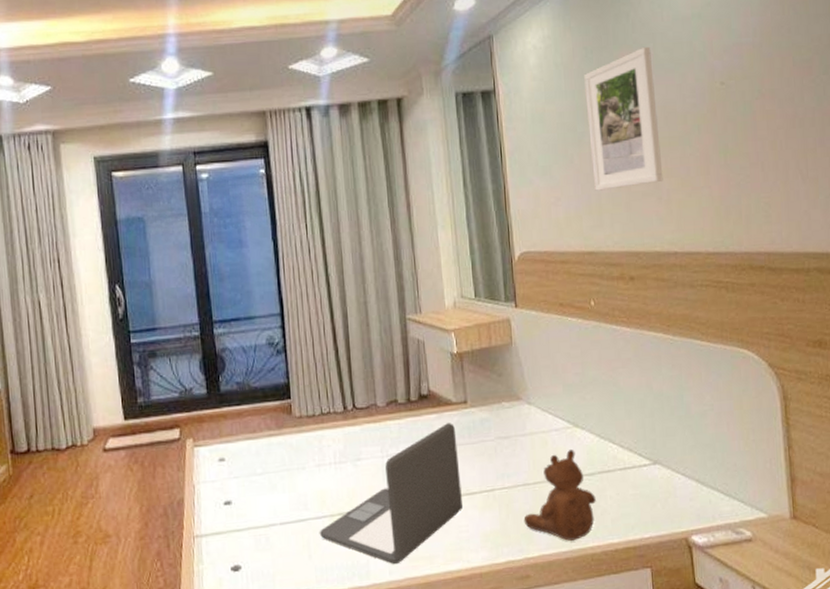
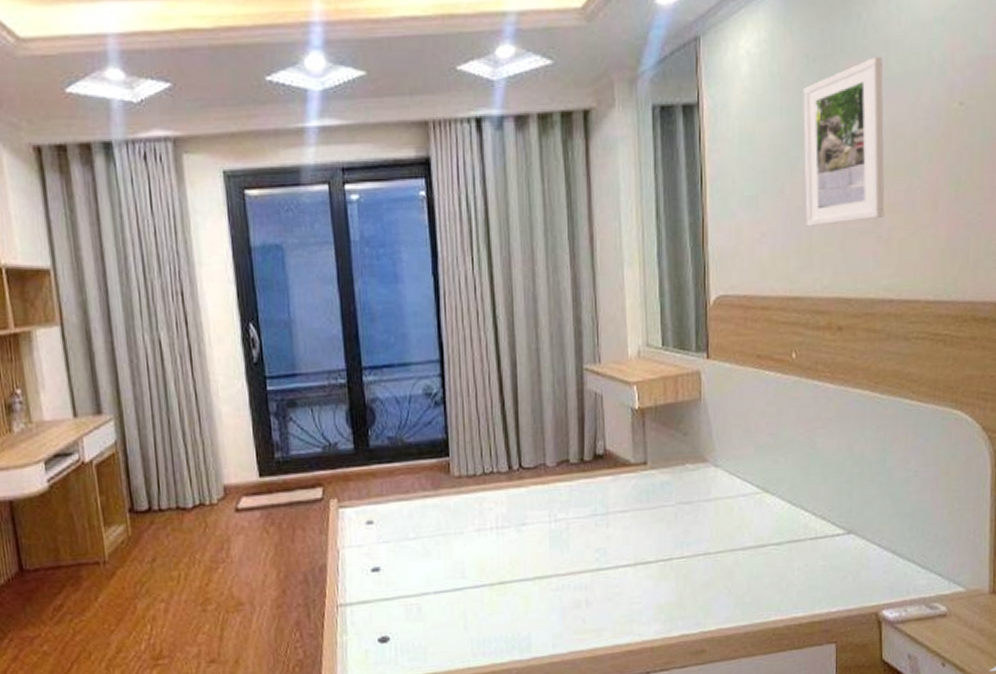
laptop: present [319,423,464,565] -> none [476,486,637,638]
teddy bear: present [523,450,596,541] -> none [702,517,782,614]

